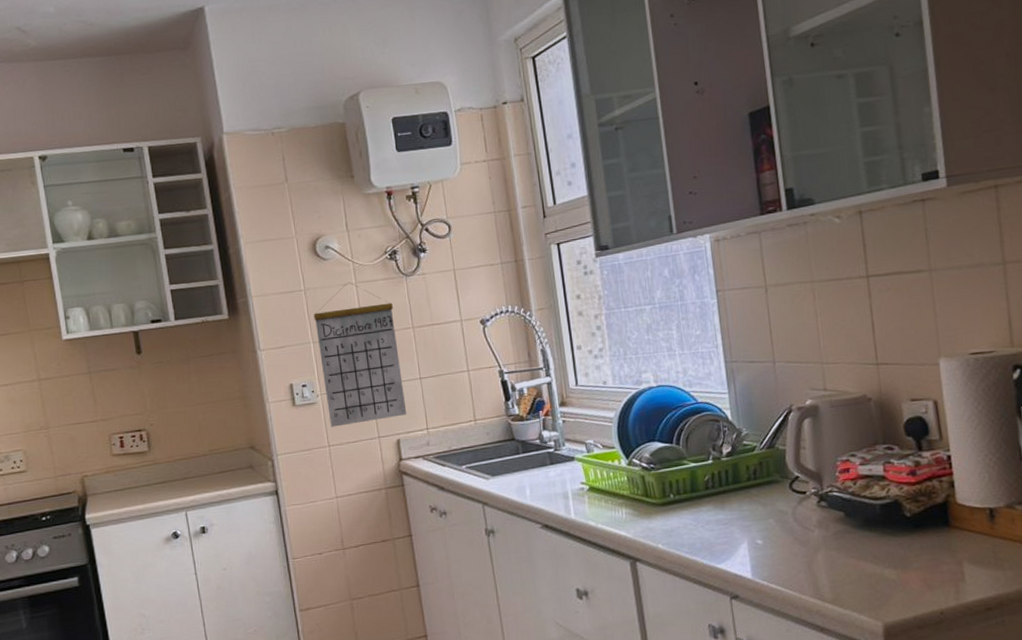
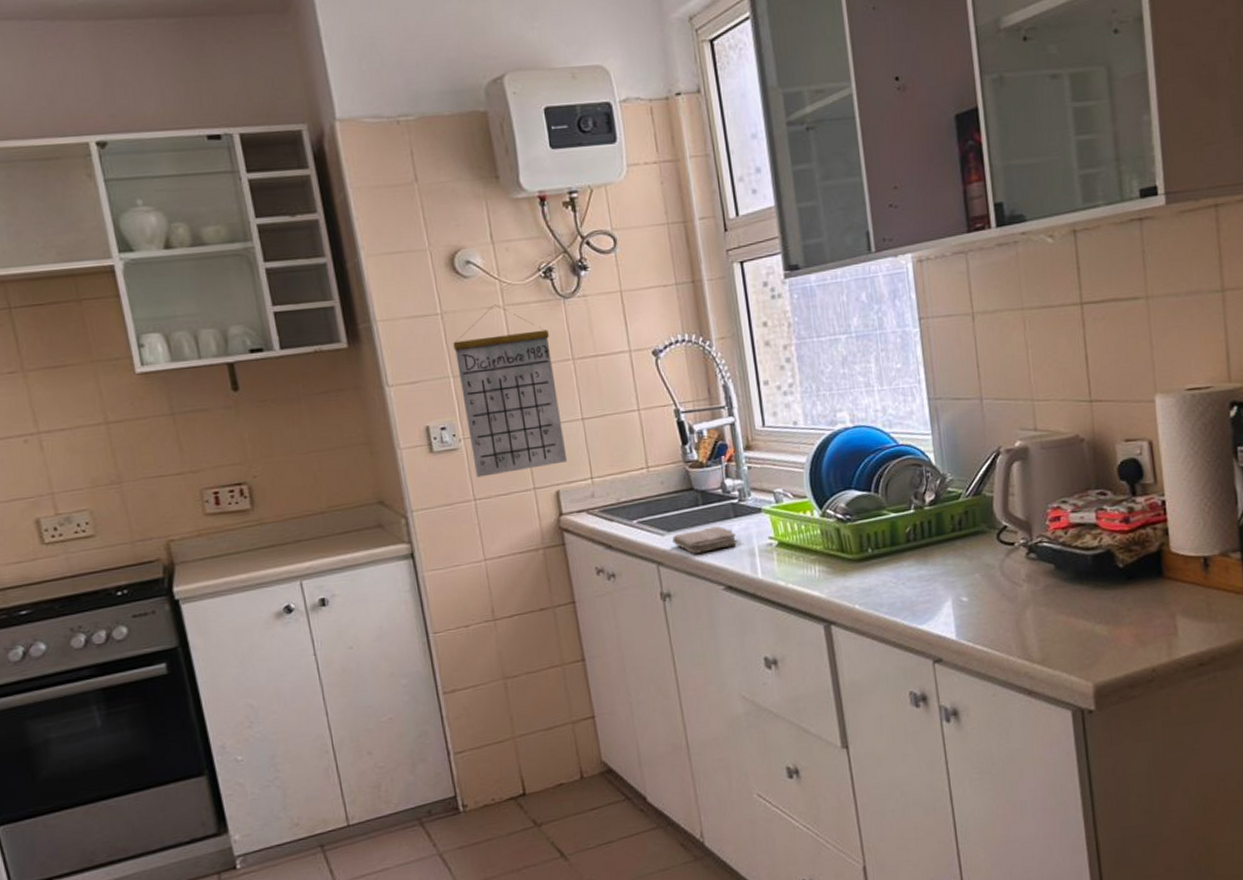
washcloth: none [496,472,553,496] -> present [672,526,738,554]

